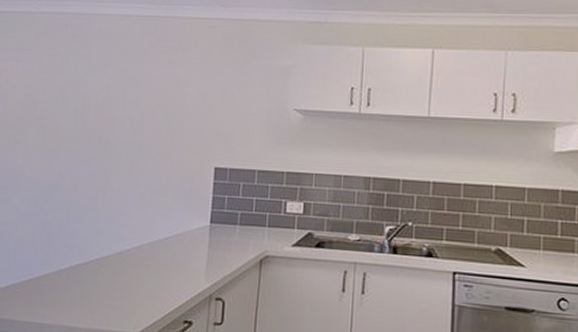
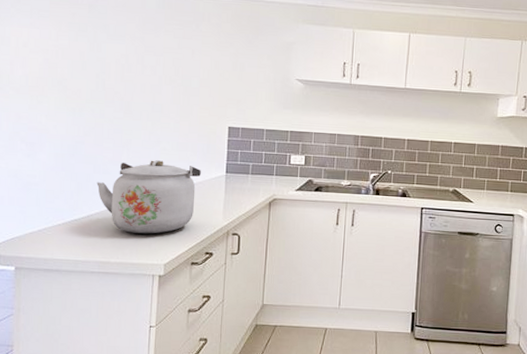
kettle: none [69,206,182,296] -> present [96,159,201,234]

